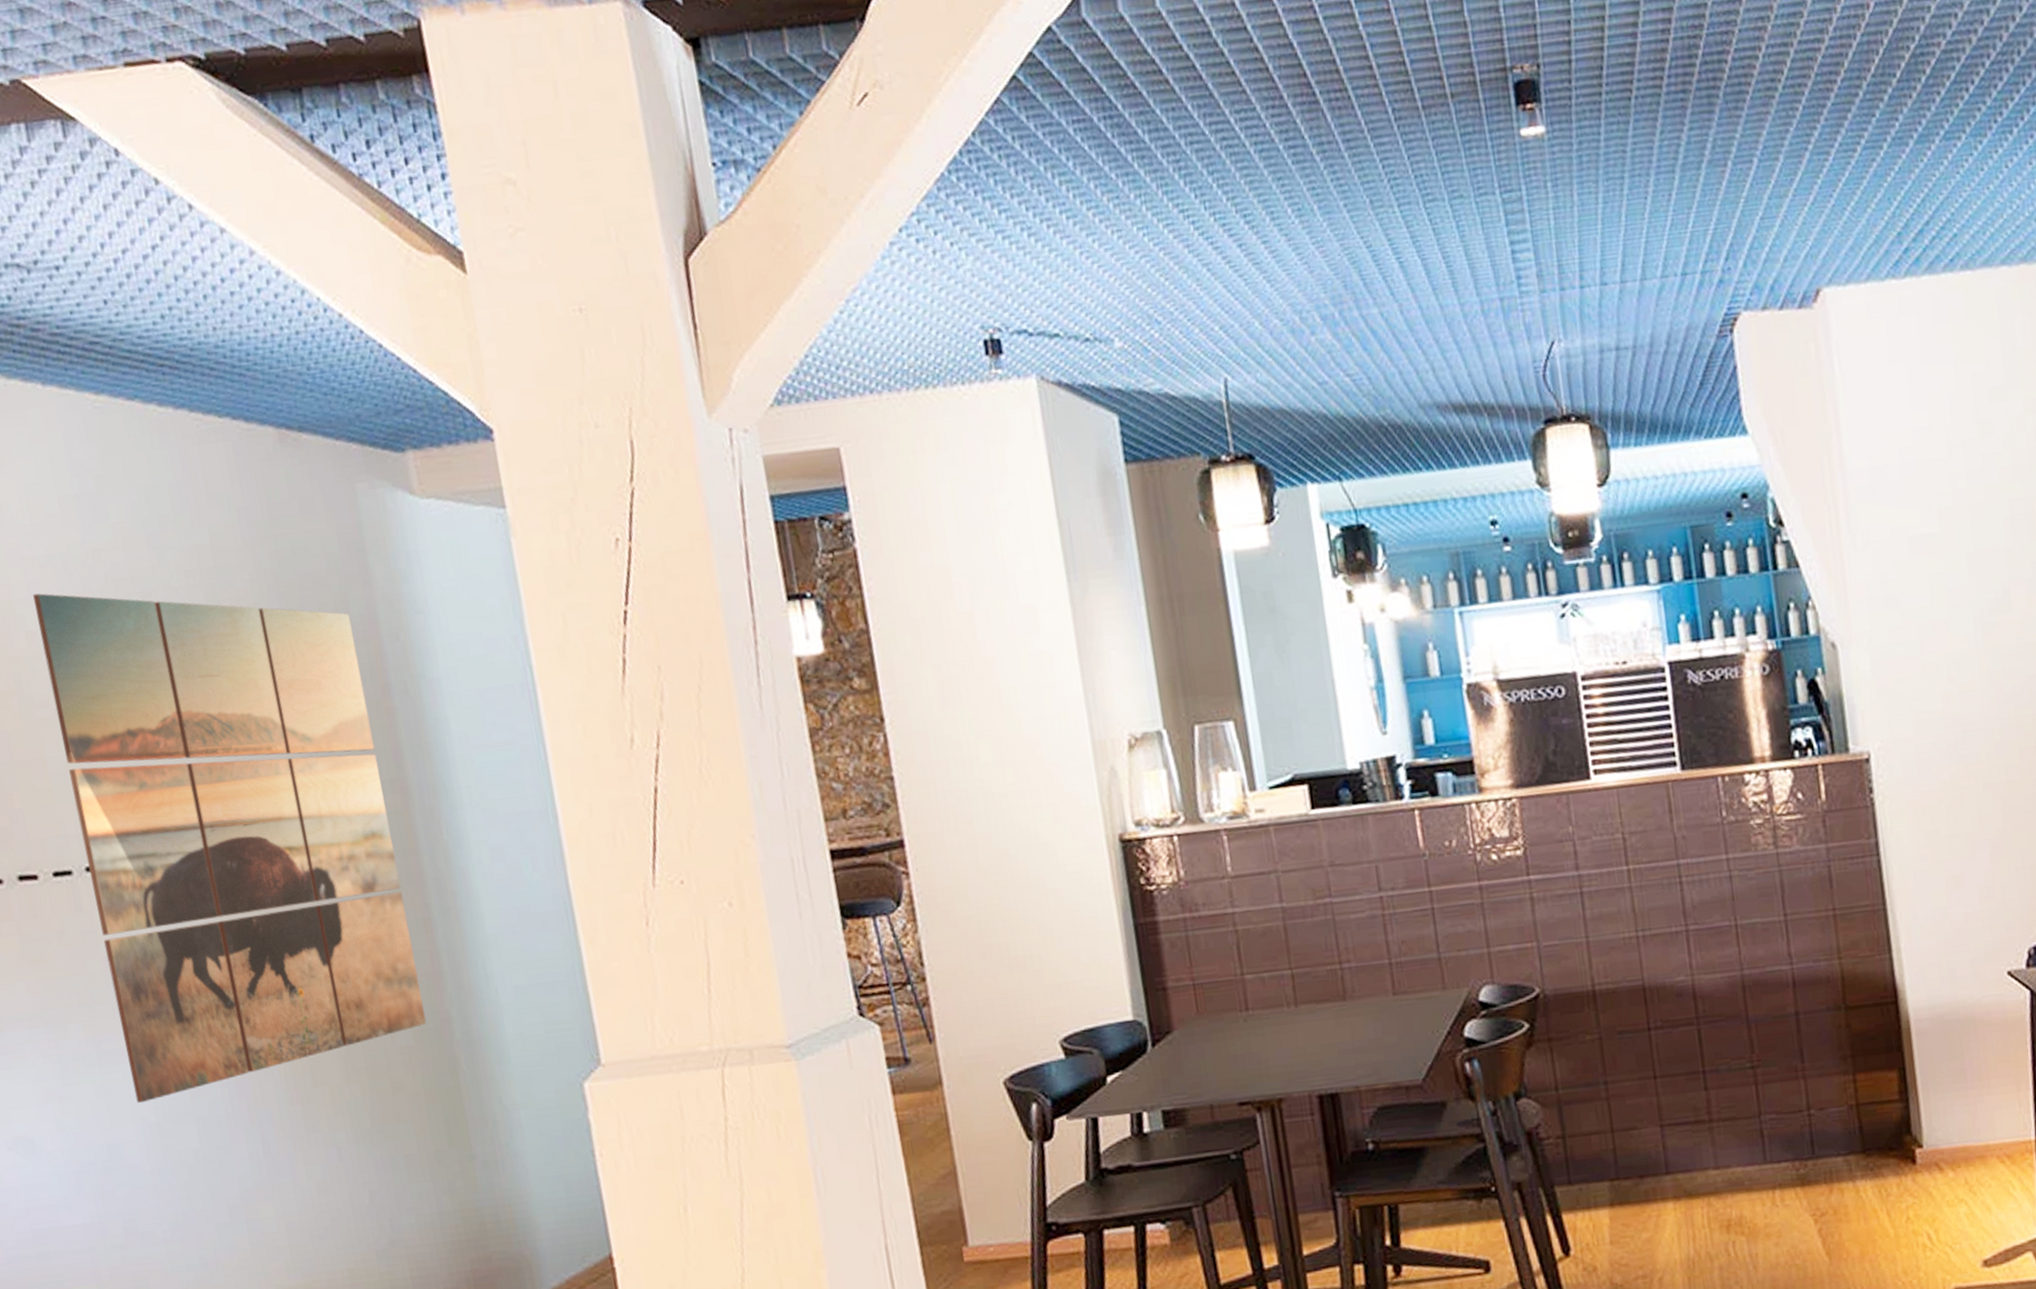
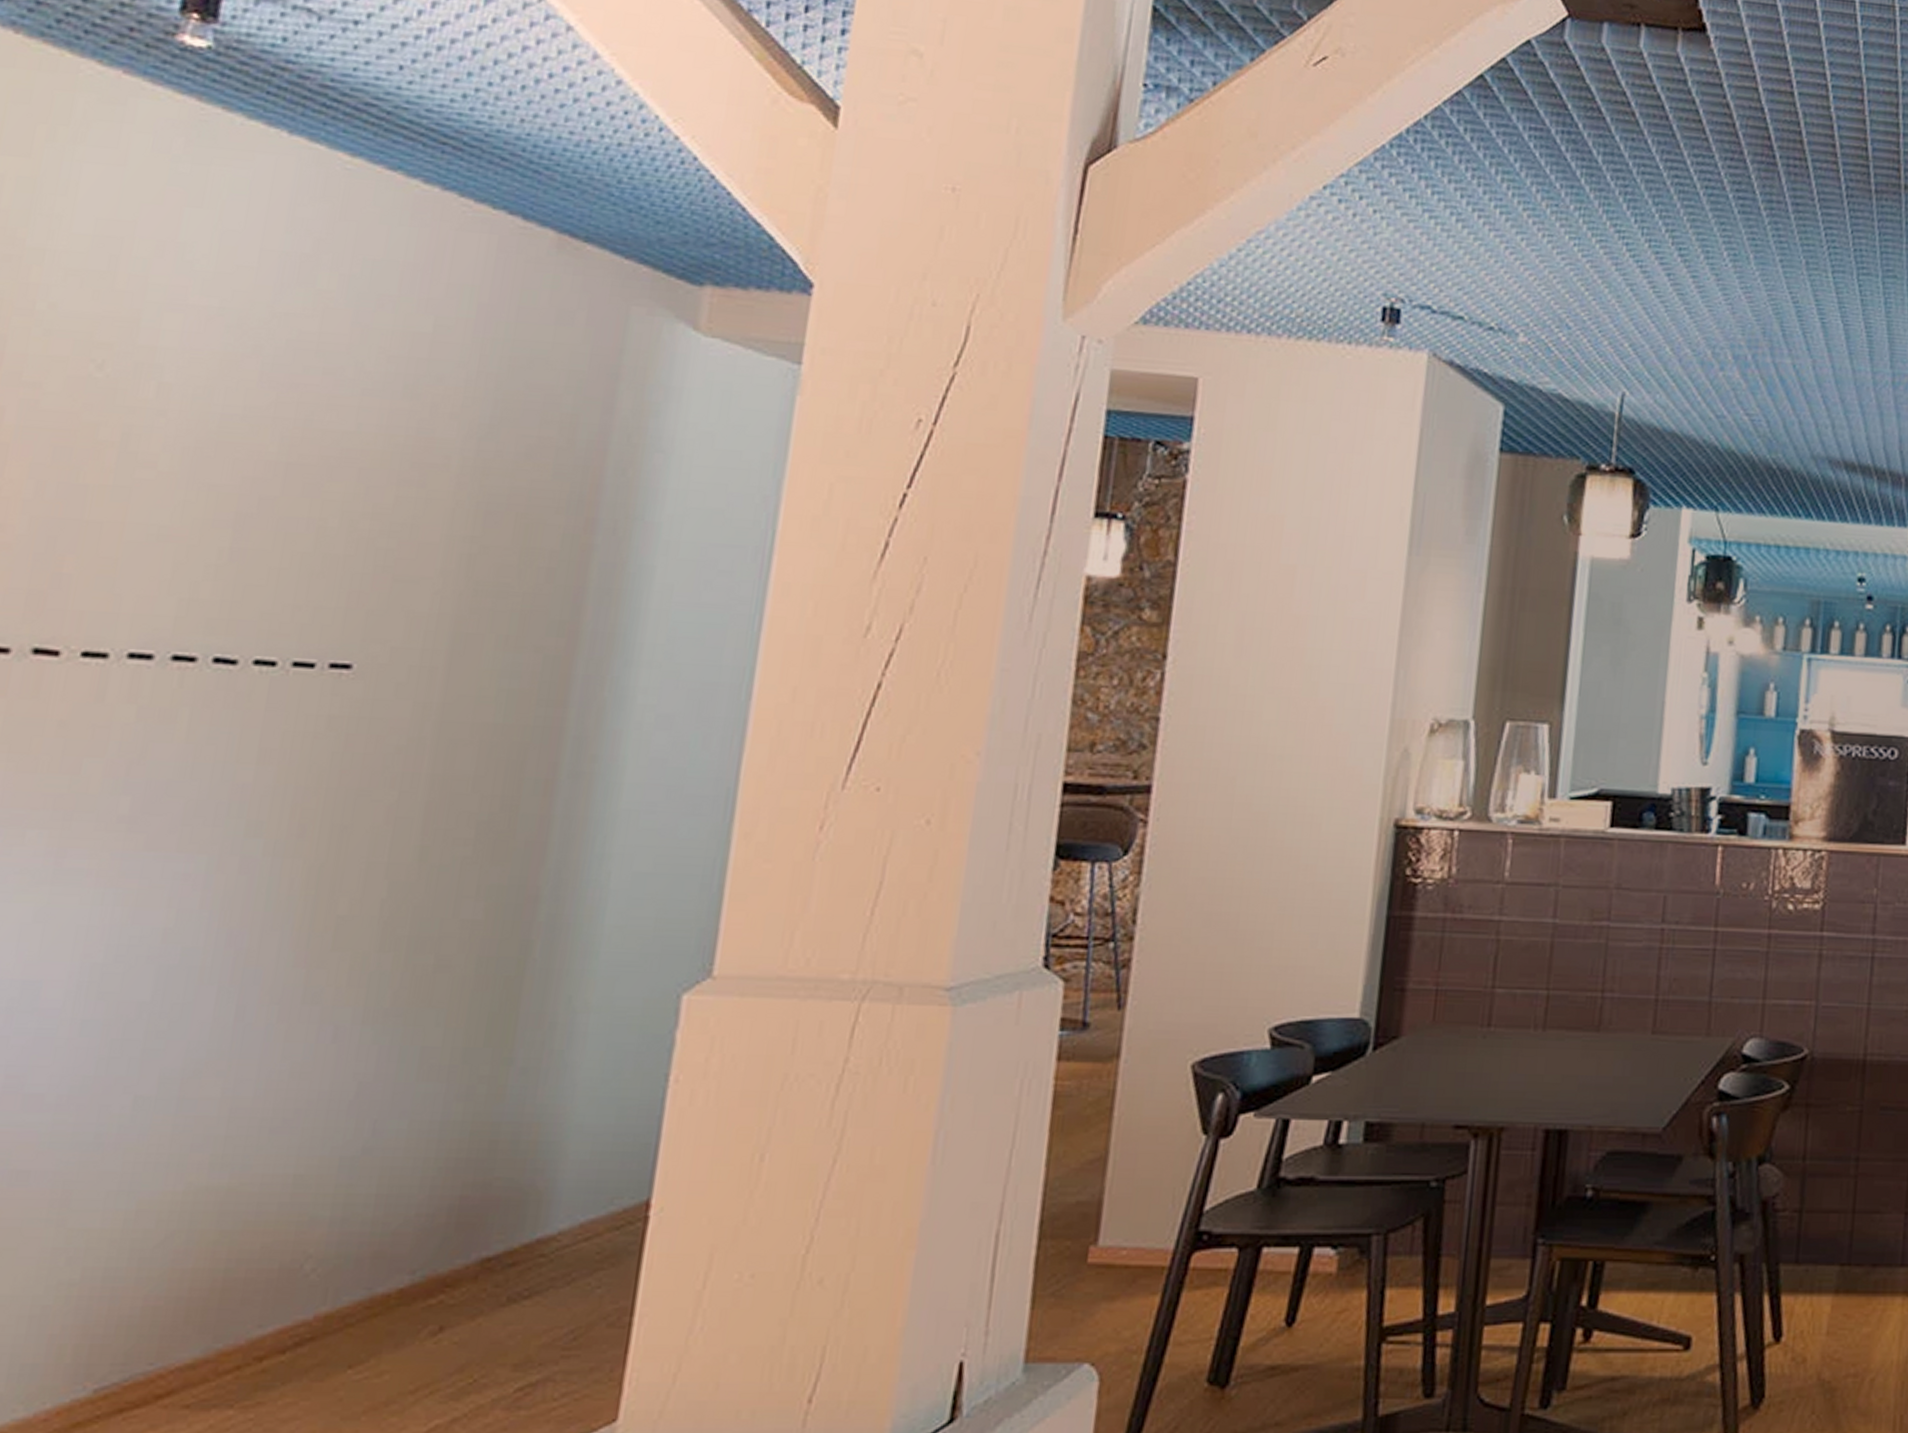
wall art: present [33,593,426,1104] -> none [85,345,574,937]

